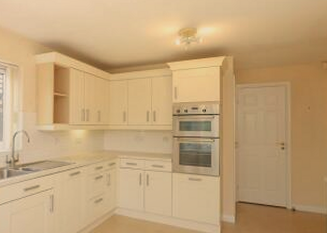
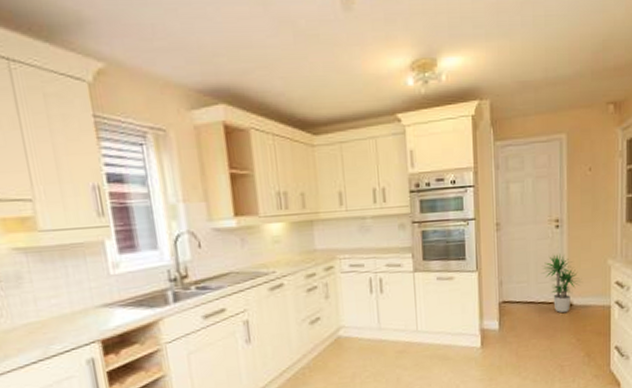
potted plant: none [270,169,303,215] -> present [542,254,582,313]

